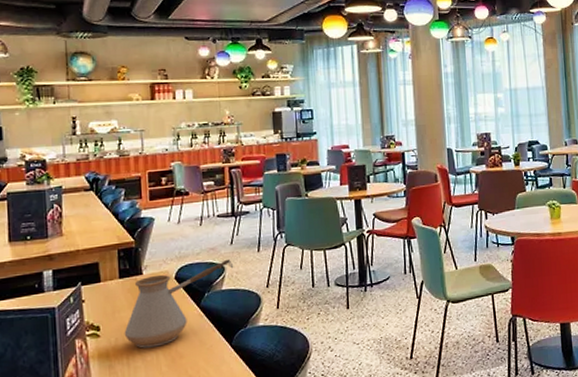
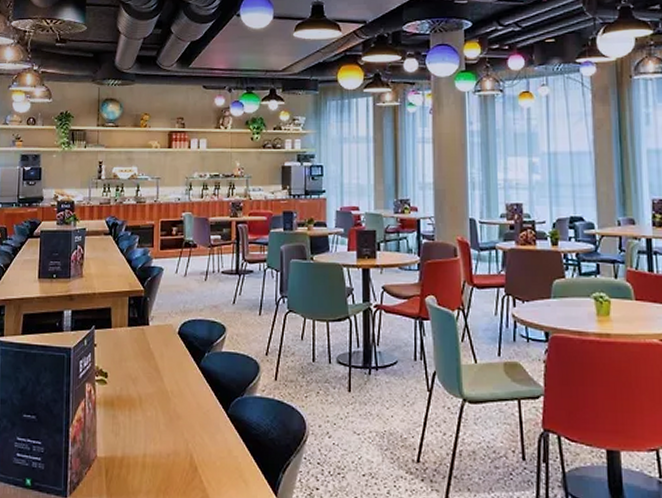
coffee pot: present [124,259,234,348] -> none [128,319,235,403]

